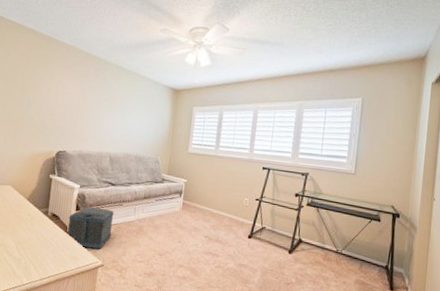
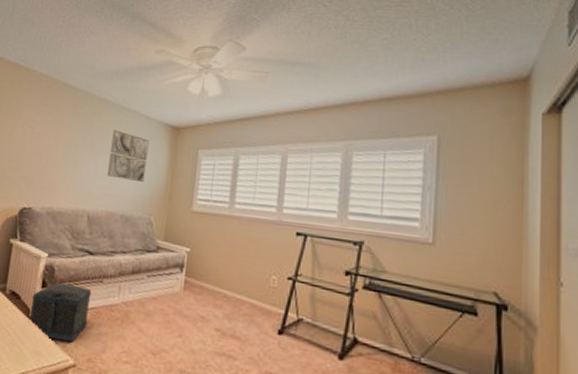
wall art: none [124,91,156,132] -> present [107,129,149,183]

